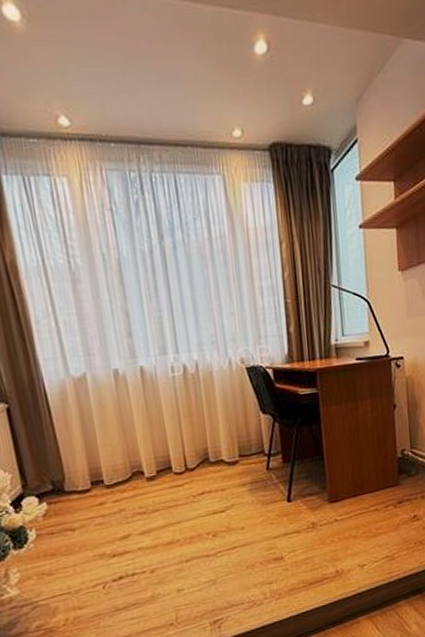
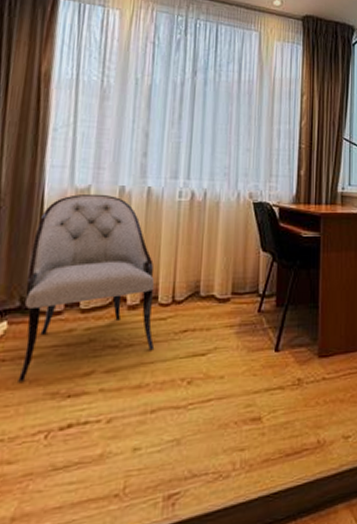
armchair: none [47,379,178,549] -> present [18,193,155,382]

